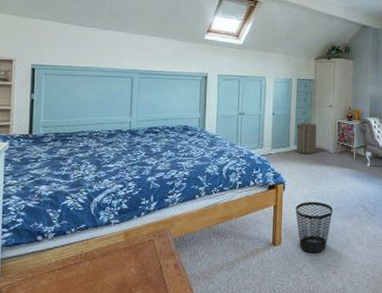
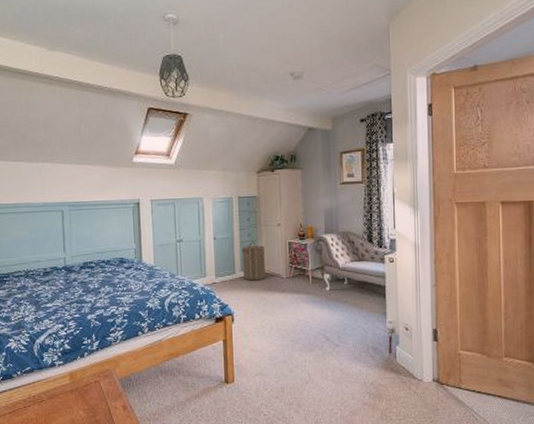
wastebasket: present [296,201,333,253] -> none [248,333,291,391]

